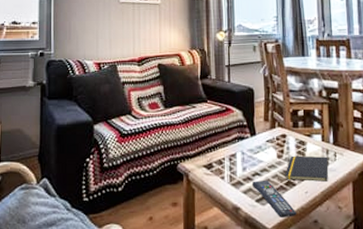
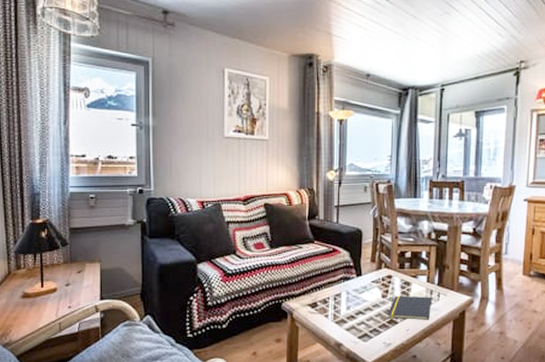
remote control: present [252,181,297,217] -> none [356,319,397,353]

